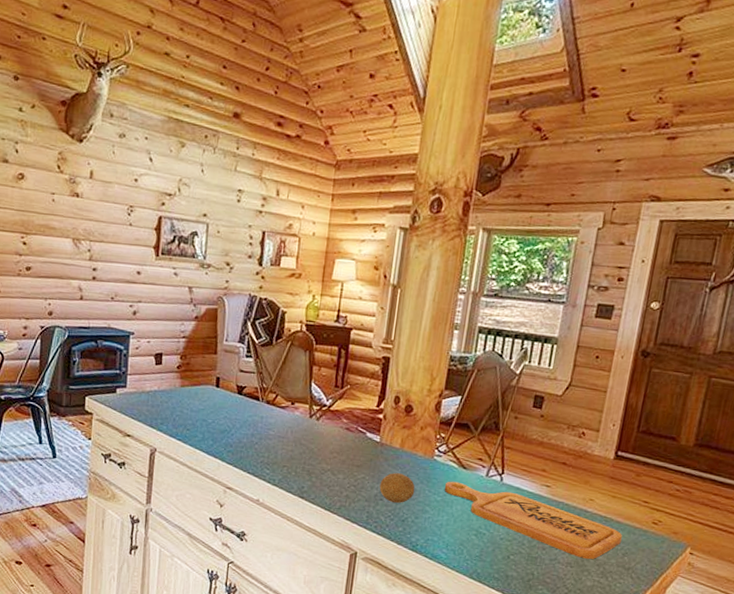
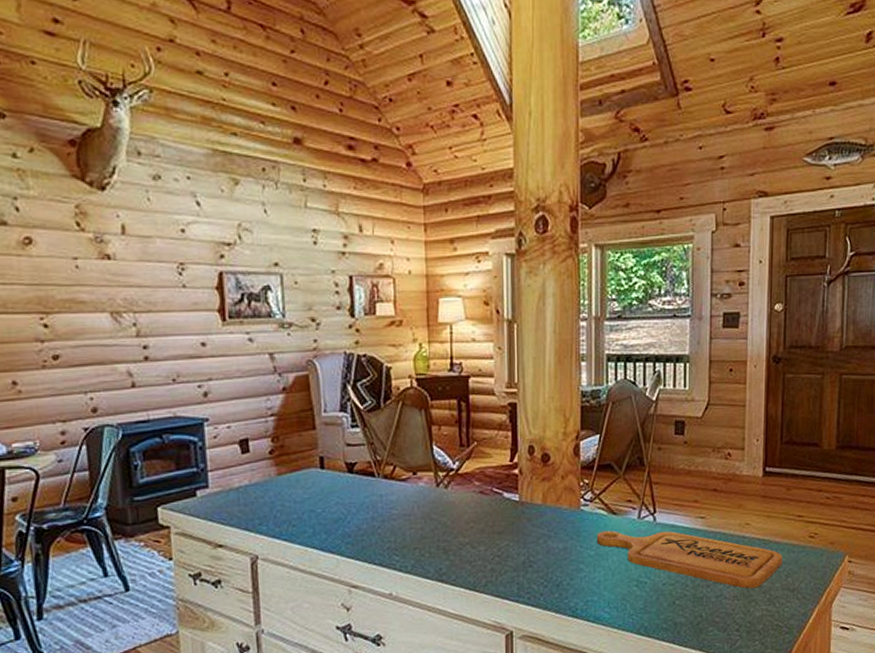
fruit: present [379,473,415,503] -> none [526,532,566,568]

